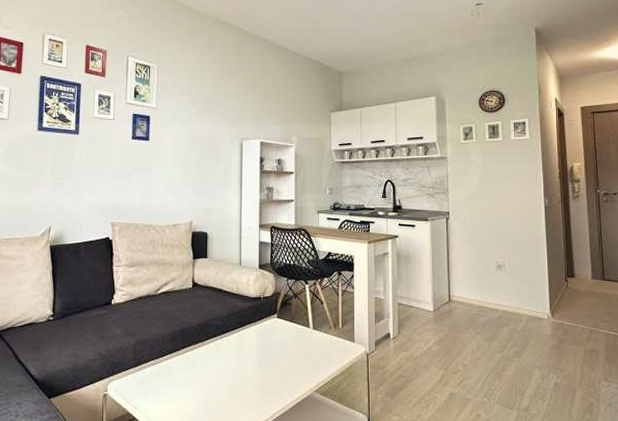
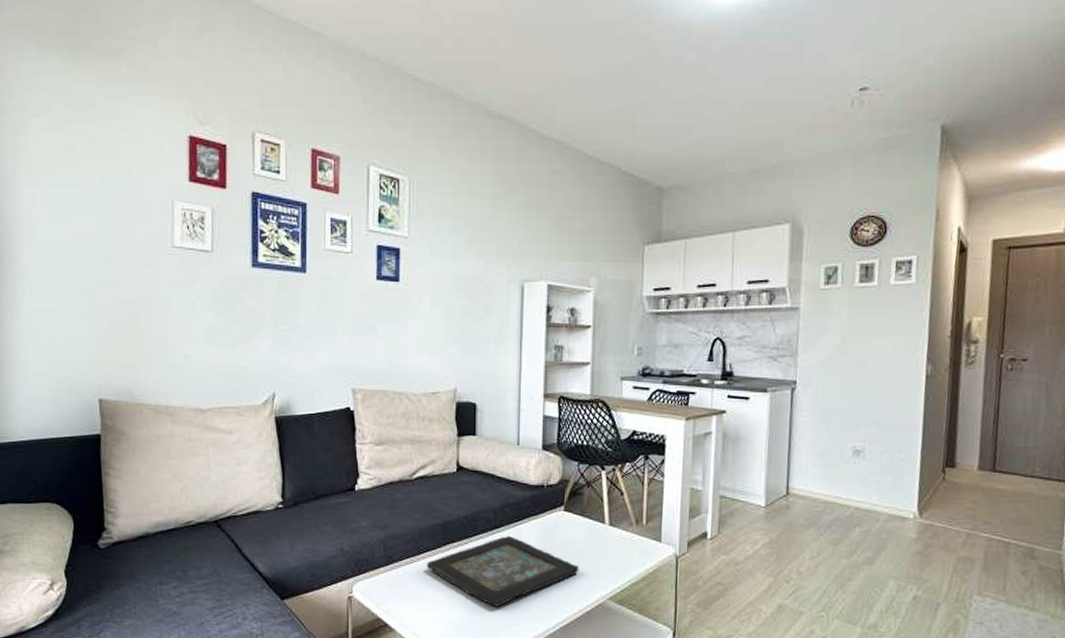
decorative tray: none [167,339,291,400] -> present [426,535,579,607]

